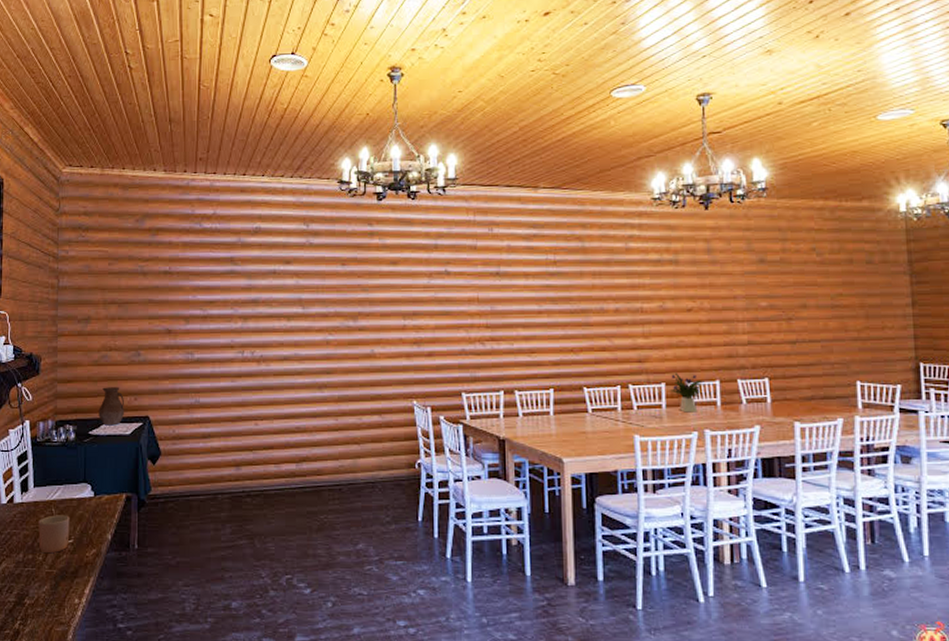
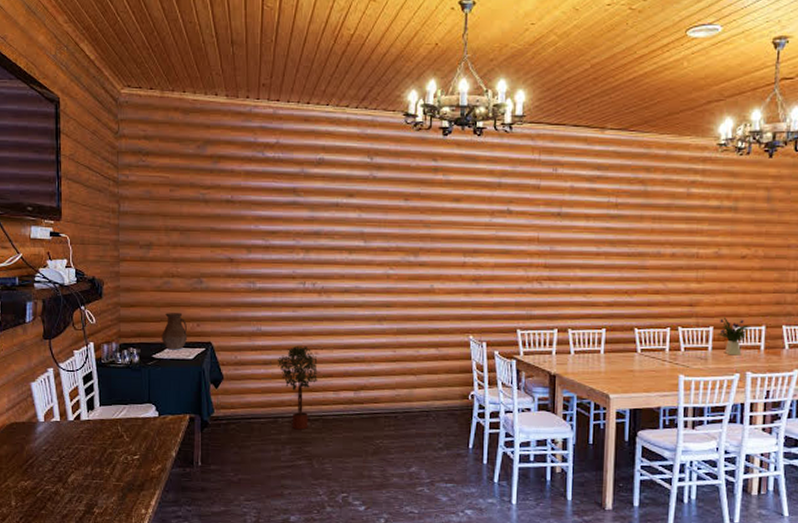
mug: present [38,515,70,554] -> none [105,432,136,468]
potted tree: none [217,418,260,507] -> present [278,346,320,430]

